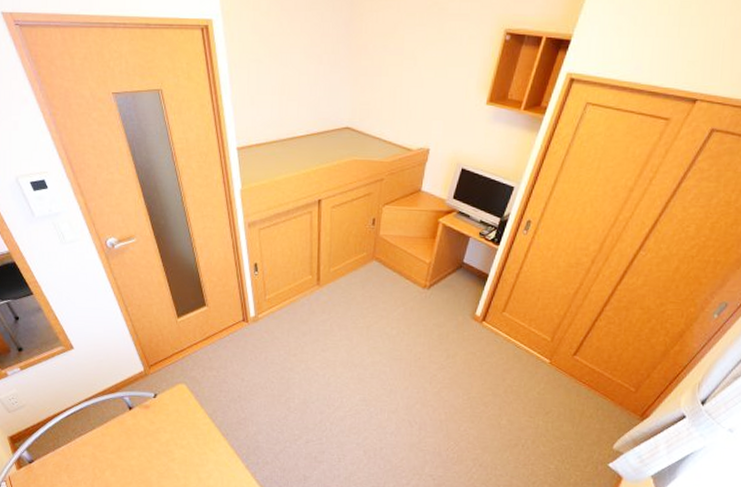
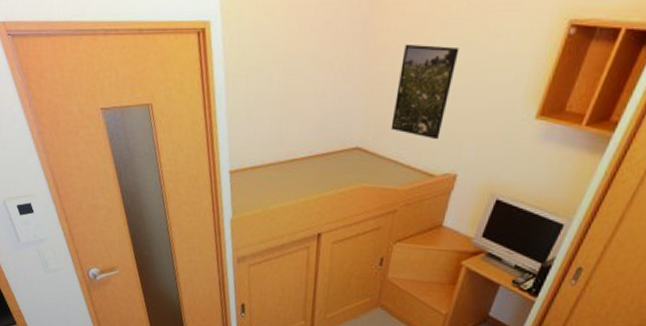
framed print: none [374,43,424,121] -> present [390,43,460,140]

